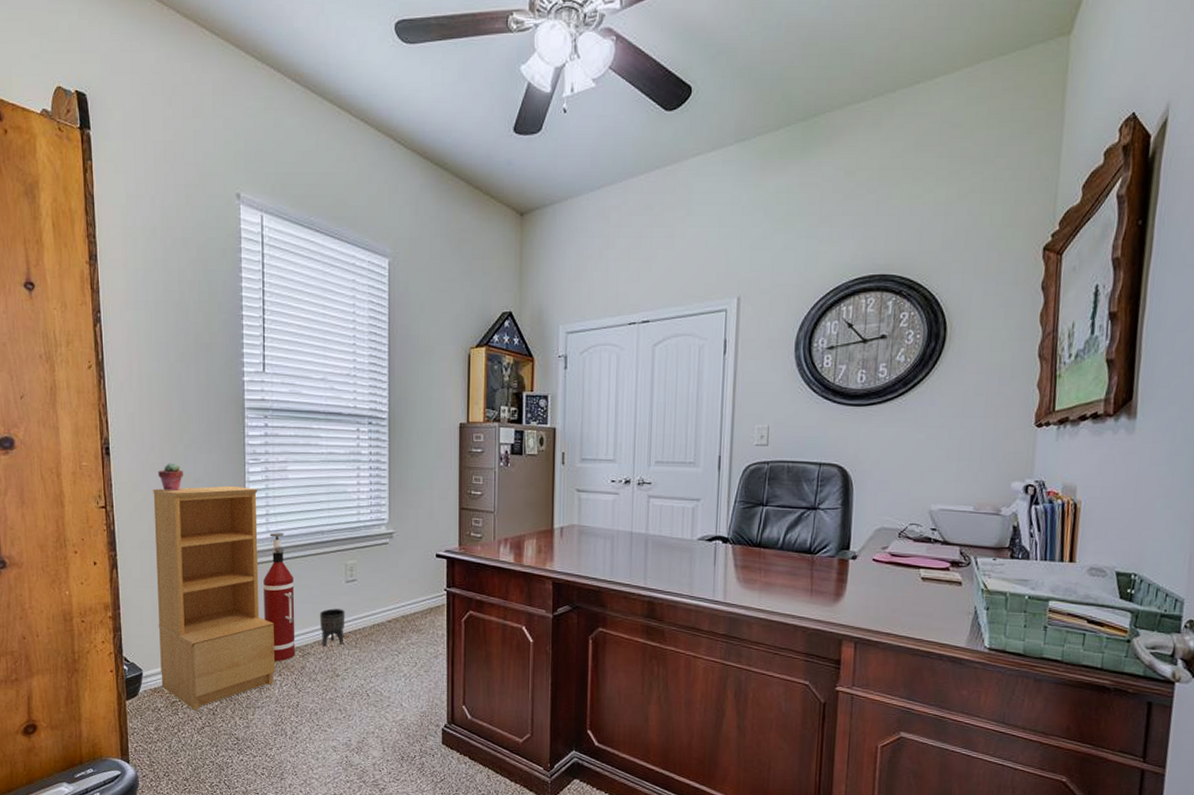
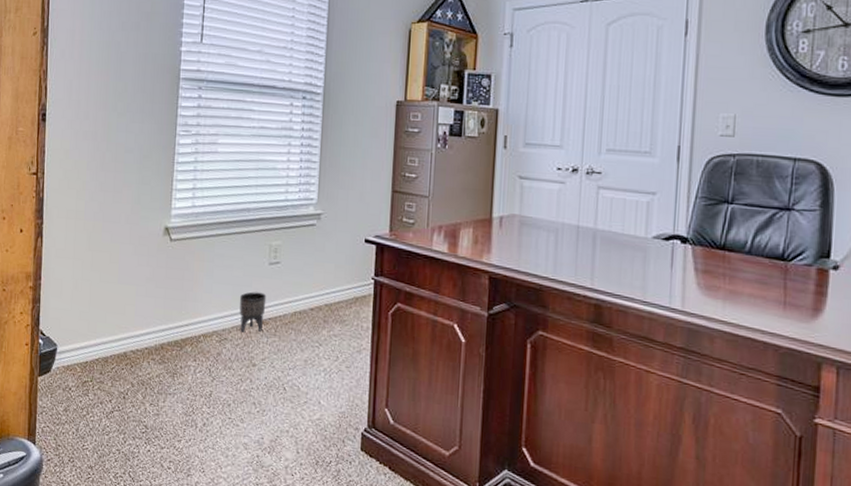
bookshelf: present [153,485,275,710] -> none [74,157,192,393]
potted succulent: present [158,463,183,491] -> none [90,131,115,161]
fire extinguisher: present [263,532,296,662] -> none [183,207,216,346]

